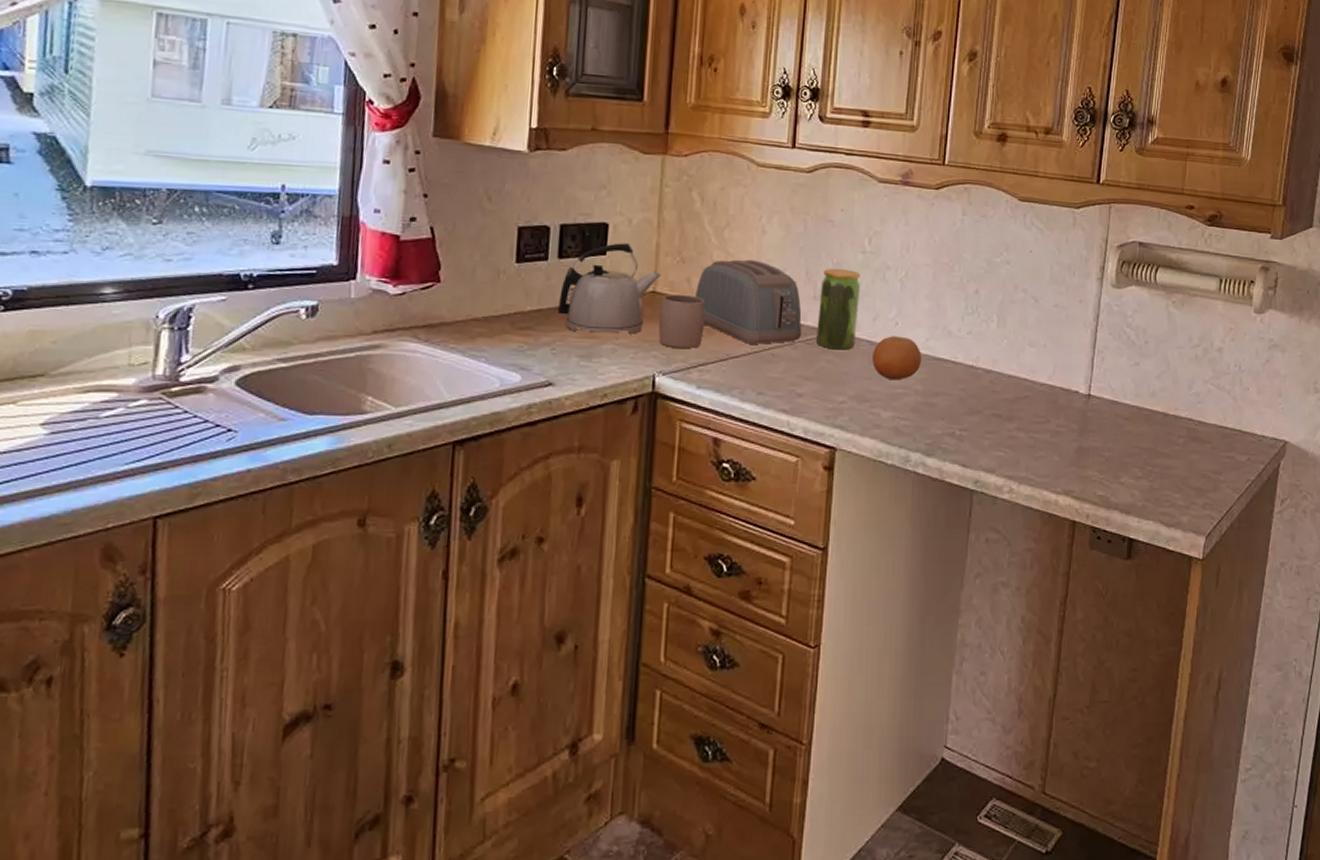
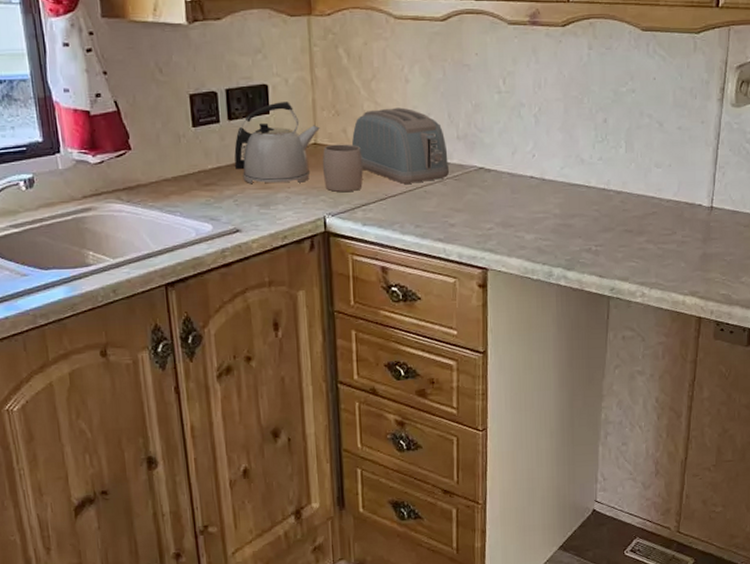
jar: present [816,268,860,350] -> none [462,109,499,183]
fruit: present [872,336,922,379] -> none [514,167,558,206]

